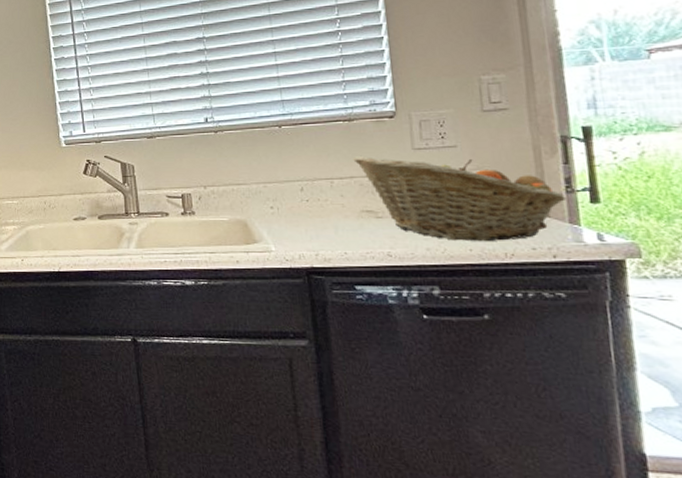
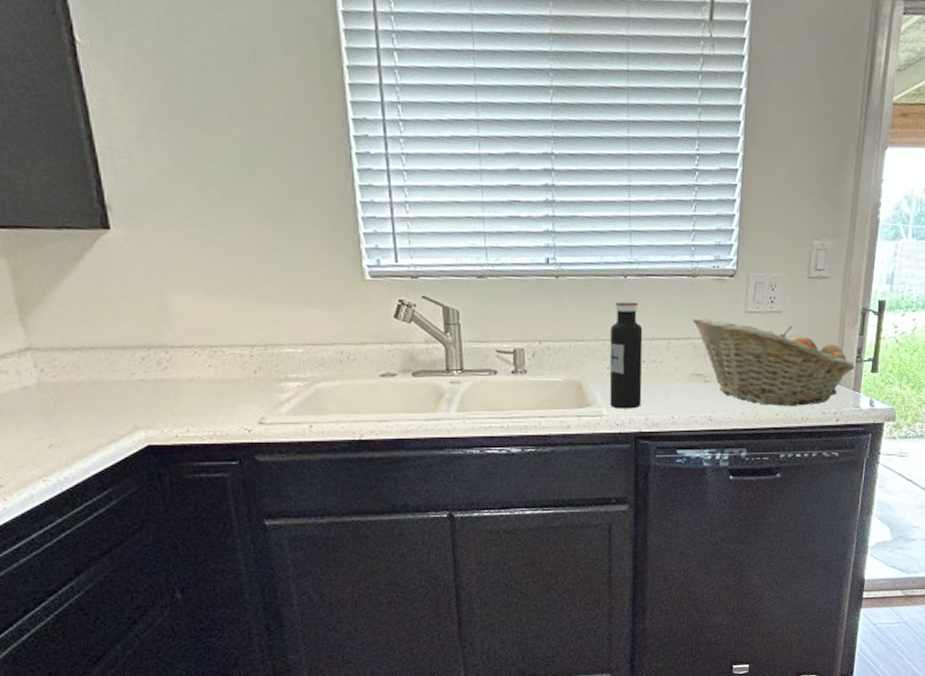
water bottle: none [270,148,310,245] -> present [609,301,643,409]

